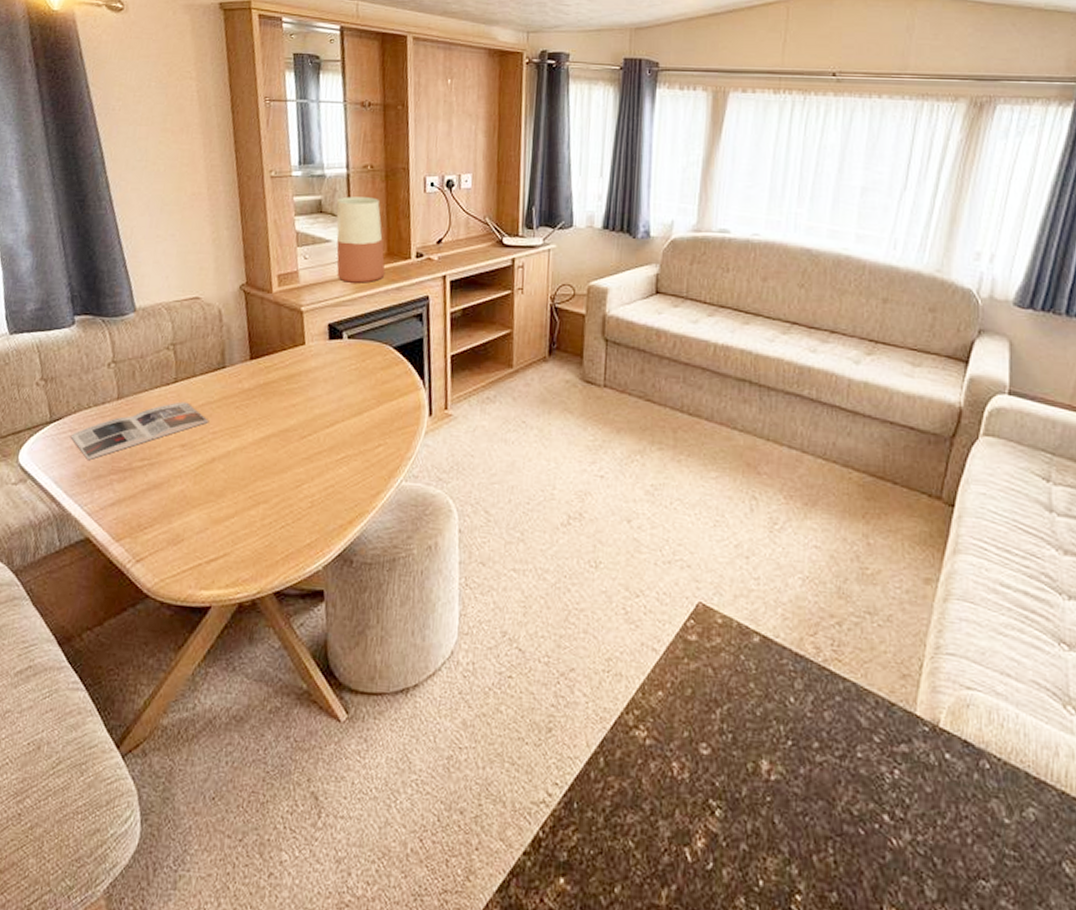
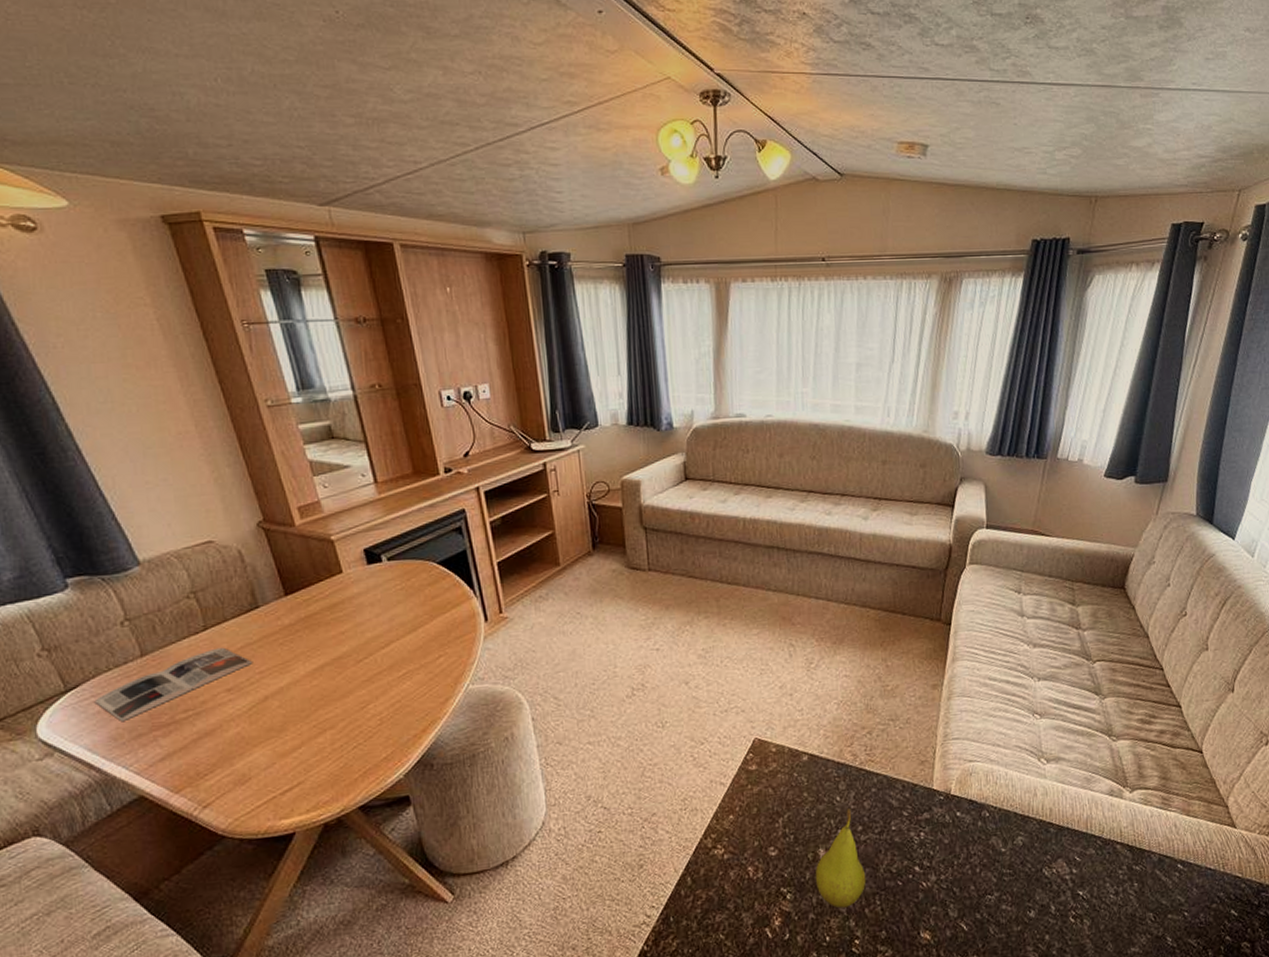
vase: present [336,196,385,283] -> none [347,417,415,506]
fruit: none [753,714,818,847] -> present [815,807,866,908]

